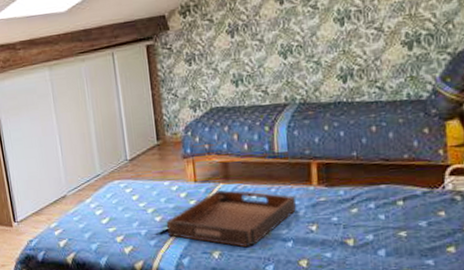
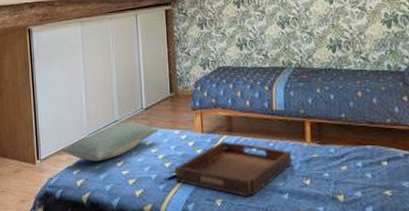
pillow: none [40,175,146,220] -> present [62,122,159,161]

